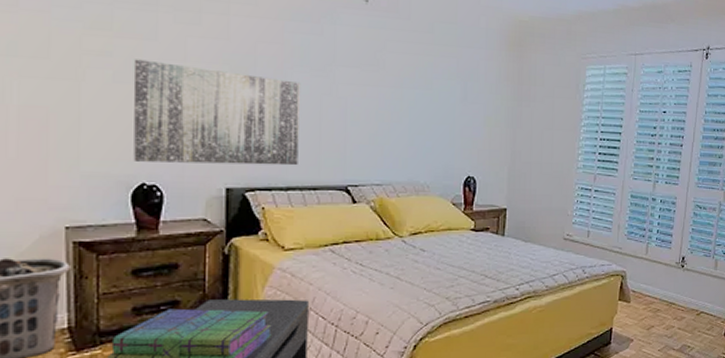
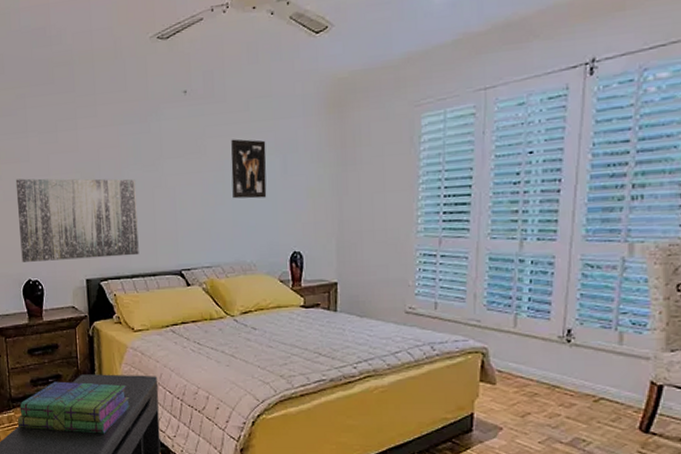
wall art: none [410,58,448,121] -> present [231,139,267,199]

